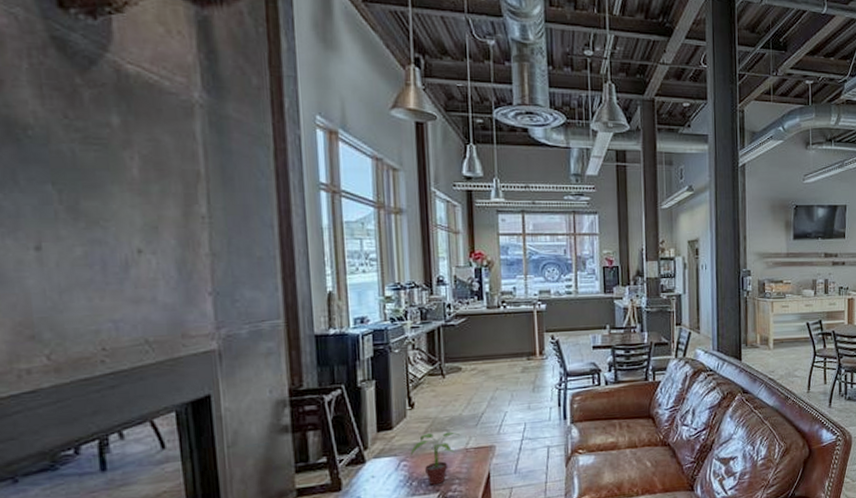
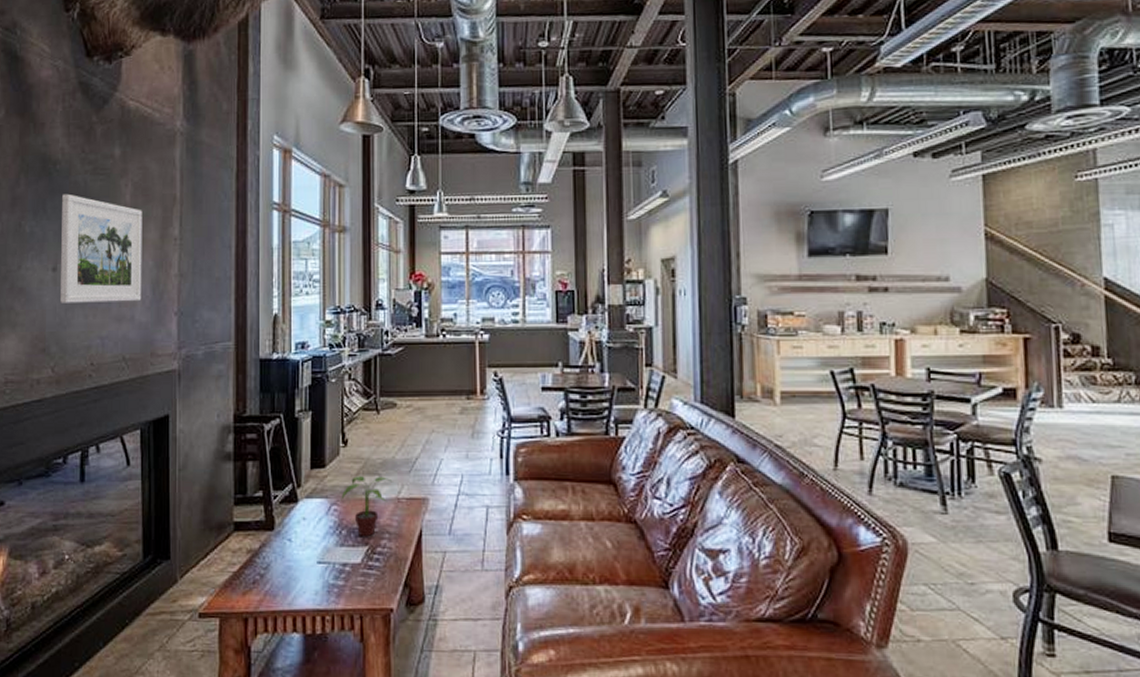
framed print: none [40,164,164,286] -> present [60,193,142,303]

